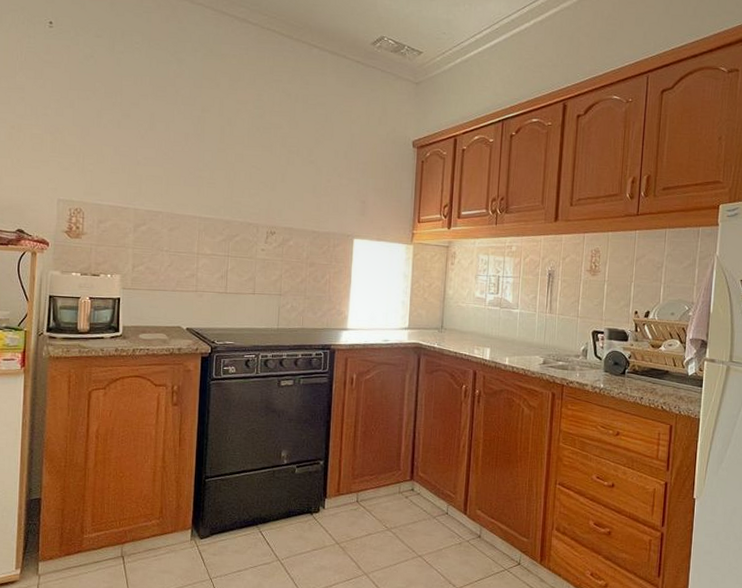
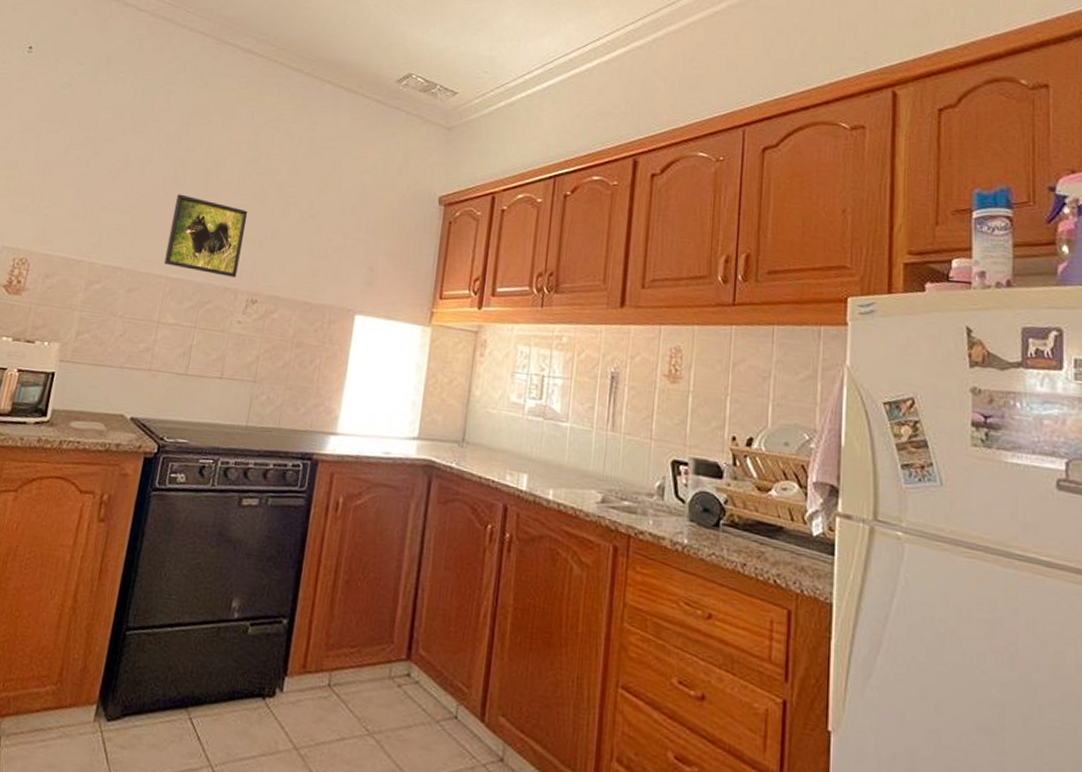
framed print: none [196,148,260,215] -> present [164,194,248,278]

